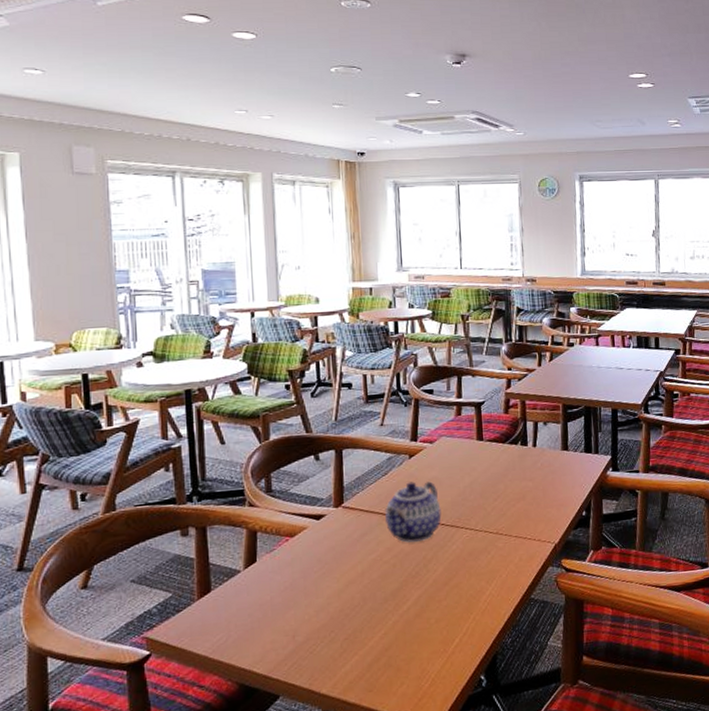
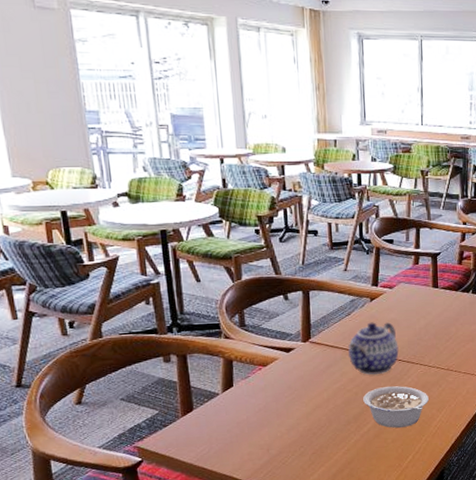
legume: none [402,554,476,605] -> present [363,386,429,428]

